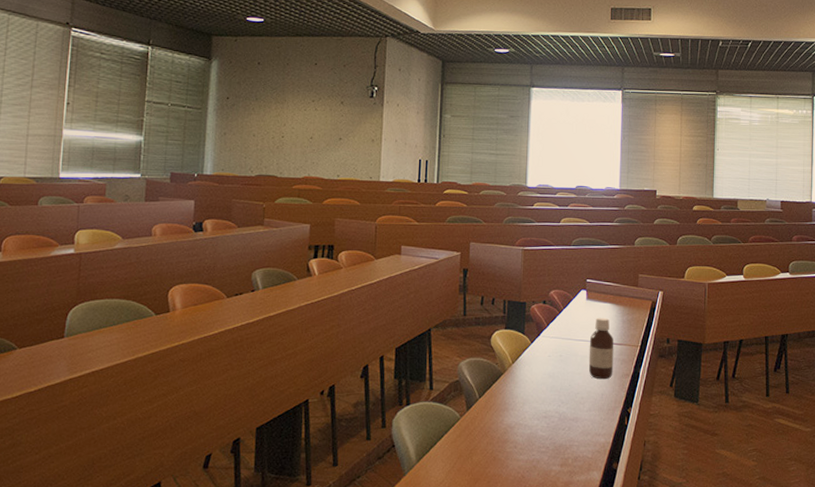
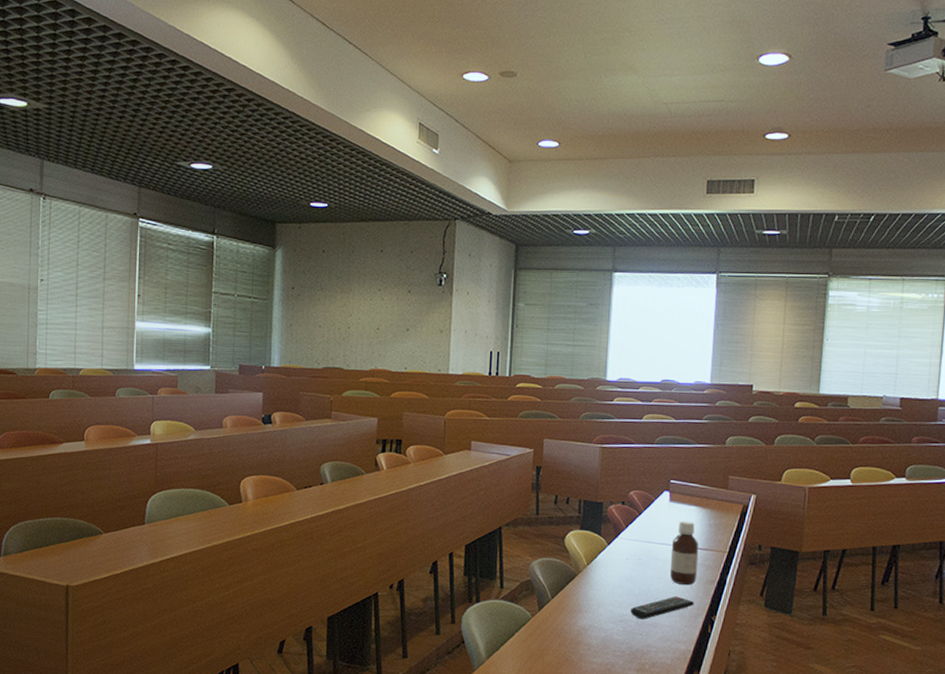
remote control: none [554,390,612,415] -> present [631,596,694,620]

